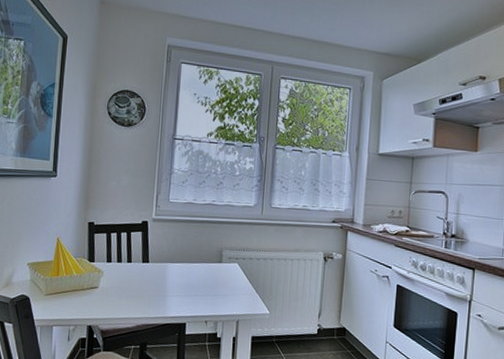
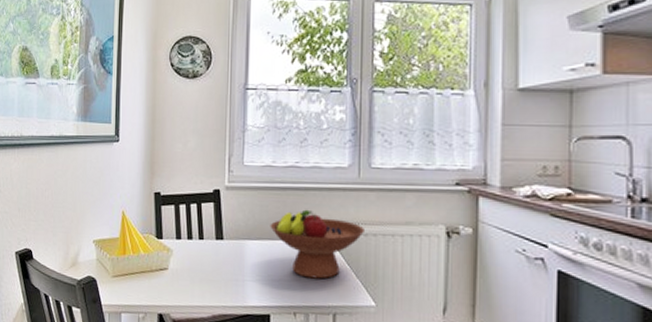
fruit bowl: none [189,239,264,294] -> present [270,209,364,279]

